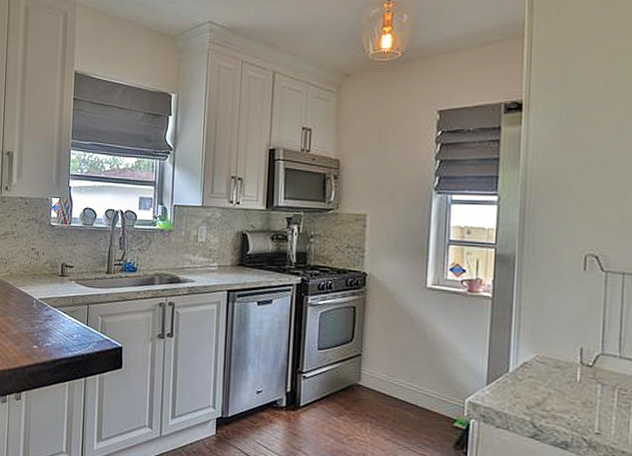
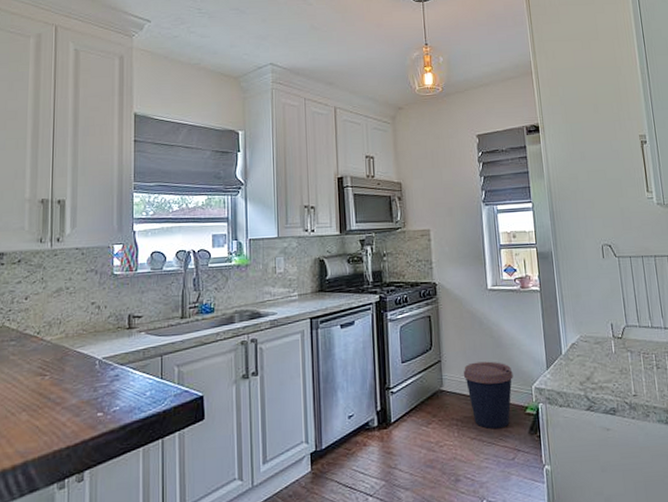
coffee cup: none [385,362,444,436] -> present [463,361,513,430]

